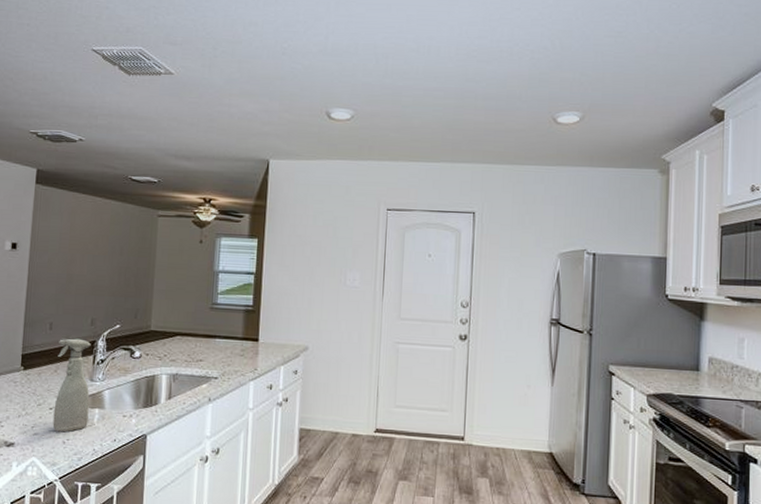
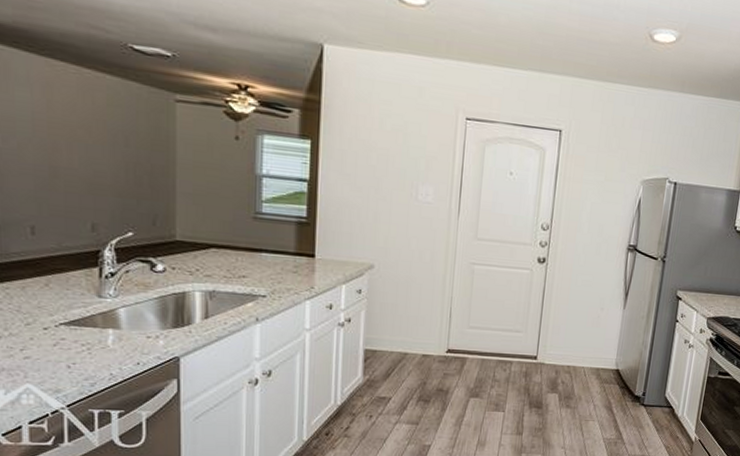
spray bottle: present [52,338,91,433] -> none [47,246,100,356]

